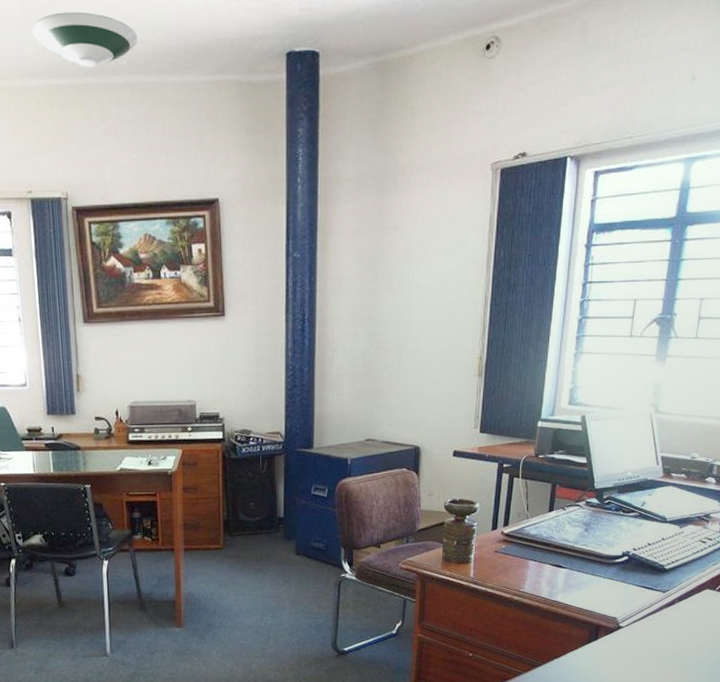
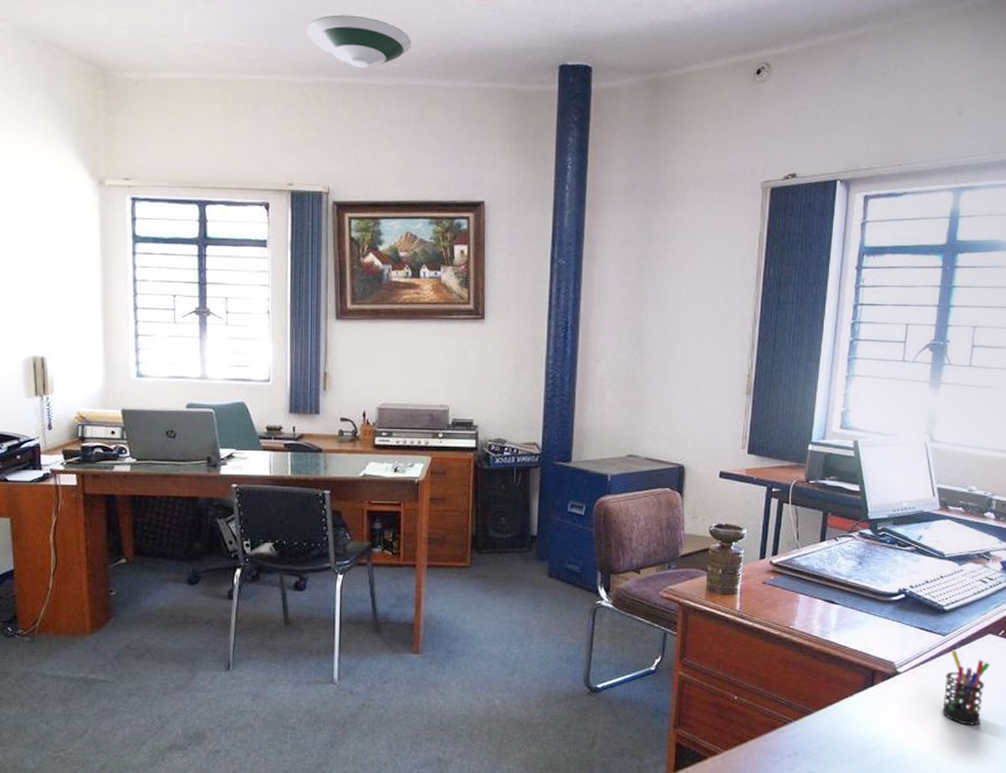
pen holder: none [661,604,707,671] -> present [942,649,990,725]

